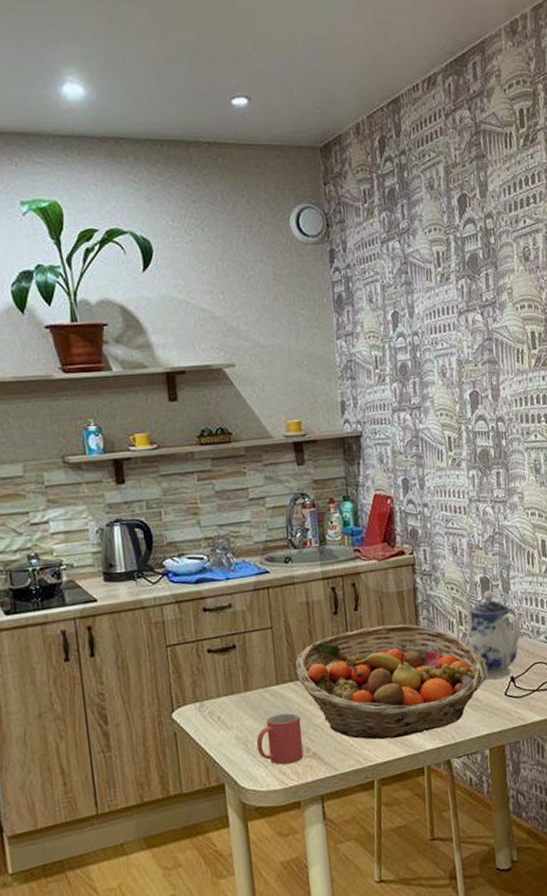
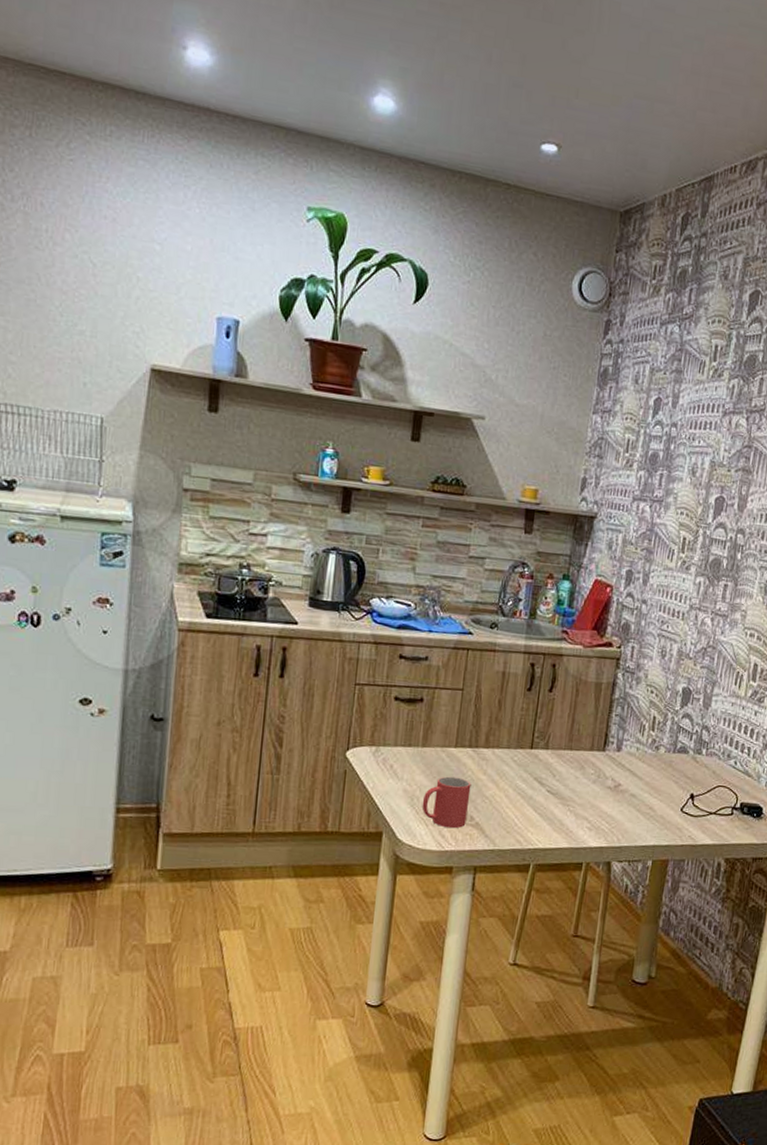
fruit basket: present [295,624,487,740] -> none [477,711,668,829]
teapot: present [462,590,521,679] -> none [653,702,713,793]

